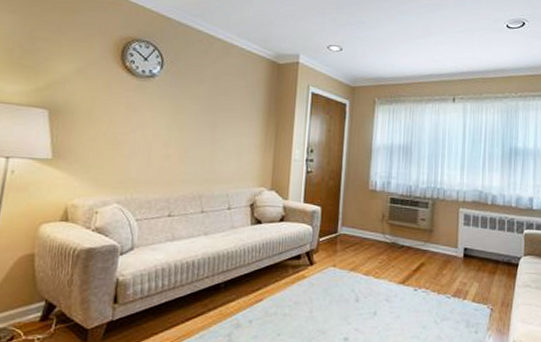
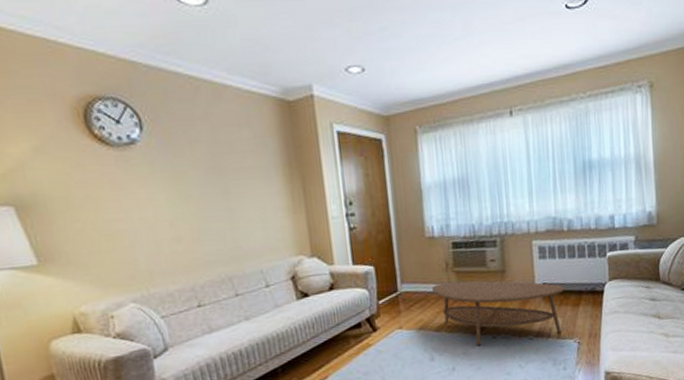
coffee table: none [366,232,483,297] -> present [431,280,564,346]

